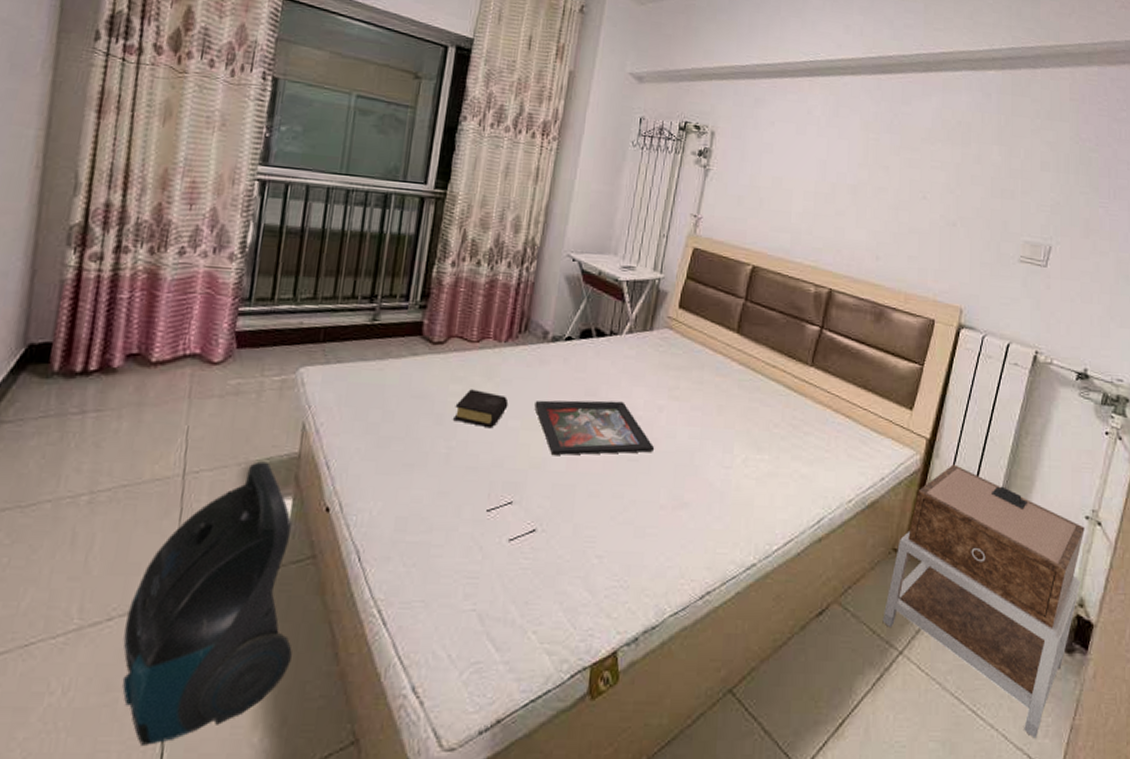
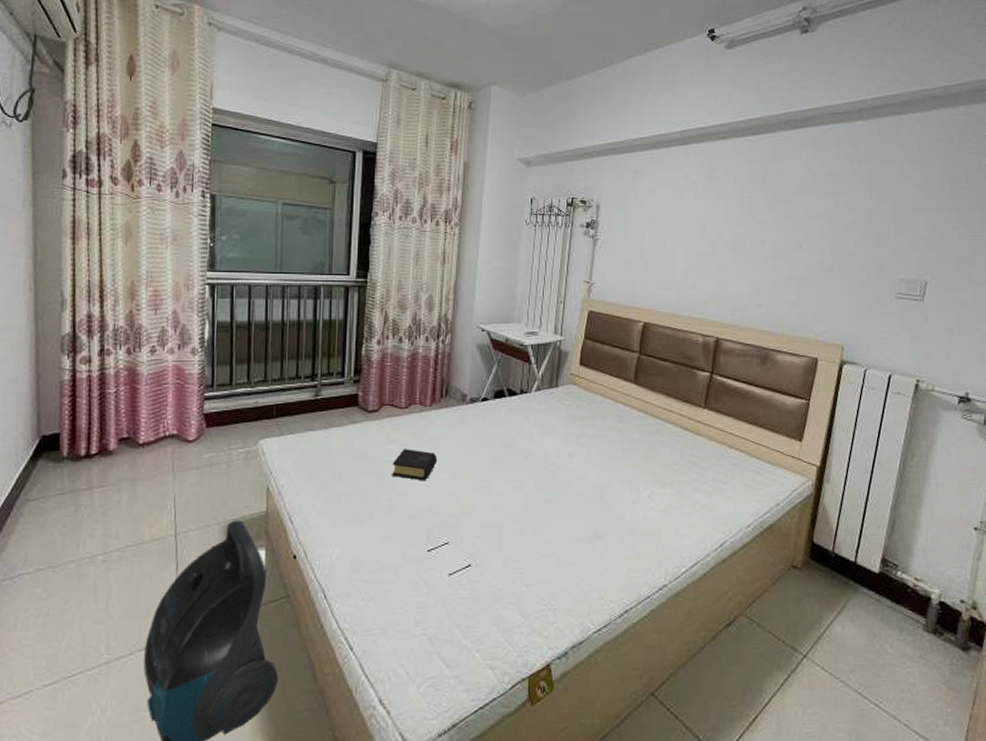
decorative tray: present [534,400,655,455] -> none [460,451,569,500]
nightstand: present [882,464,1085,739] -> none [786,488,974,727]

